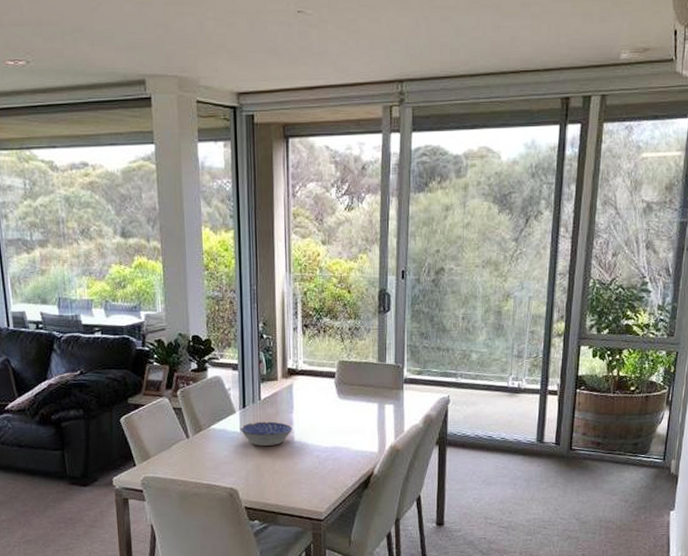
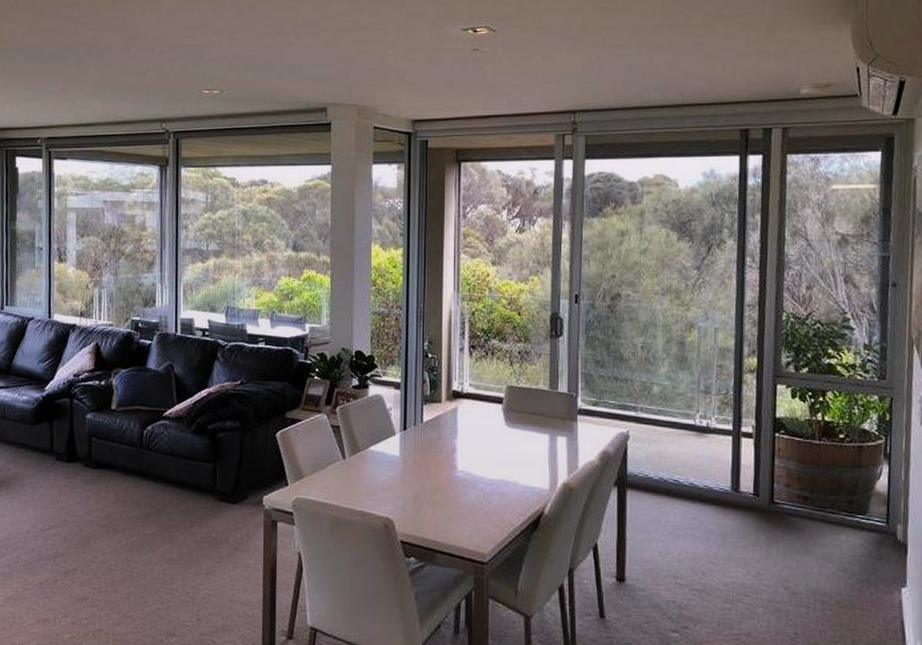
bowl: present [240,421,293,446] -> none [399,446,456,474]

